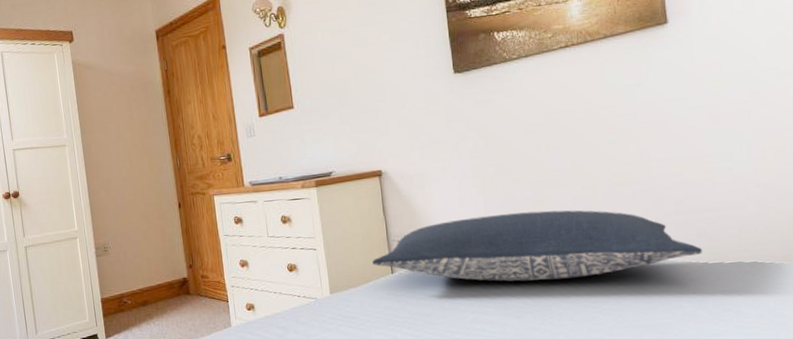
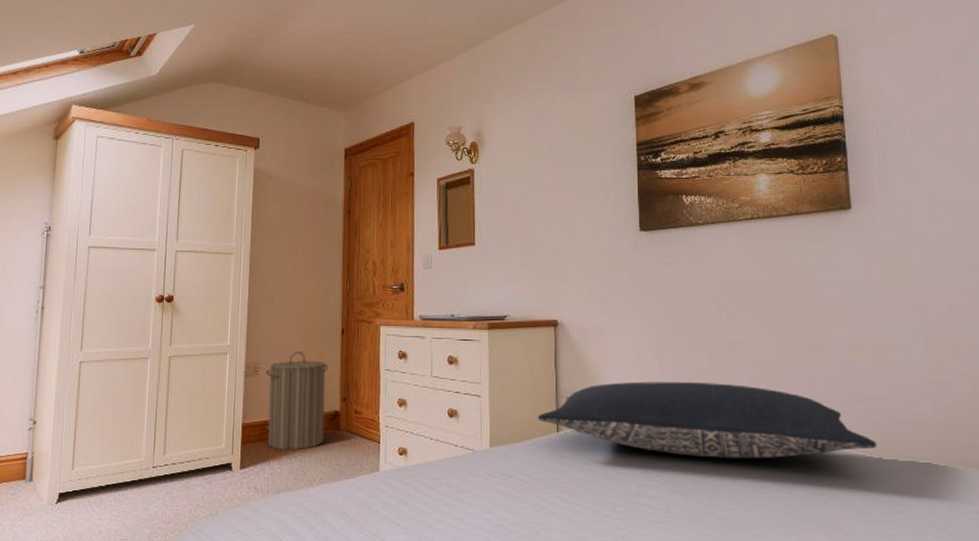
laundry hamper: none [114,228,177,318] -> present [266,351,328,451]

